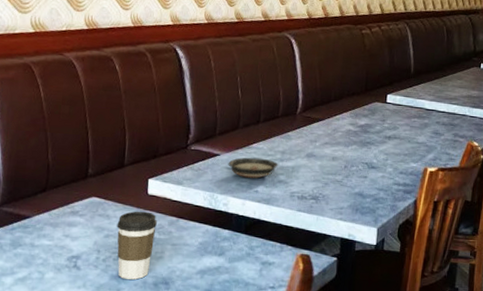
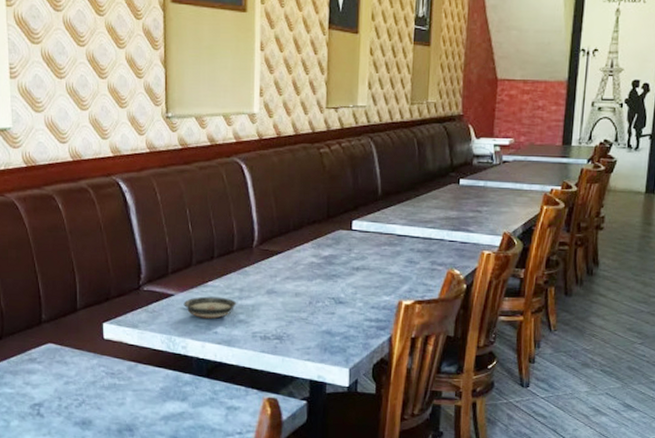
coffee cup: present [117,211,157,280] -> none [75,356,115,427]

